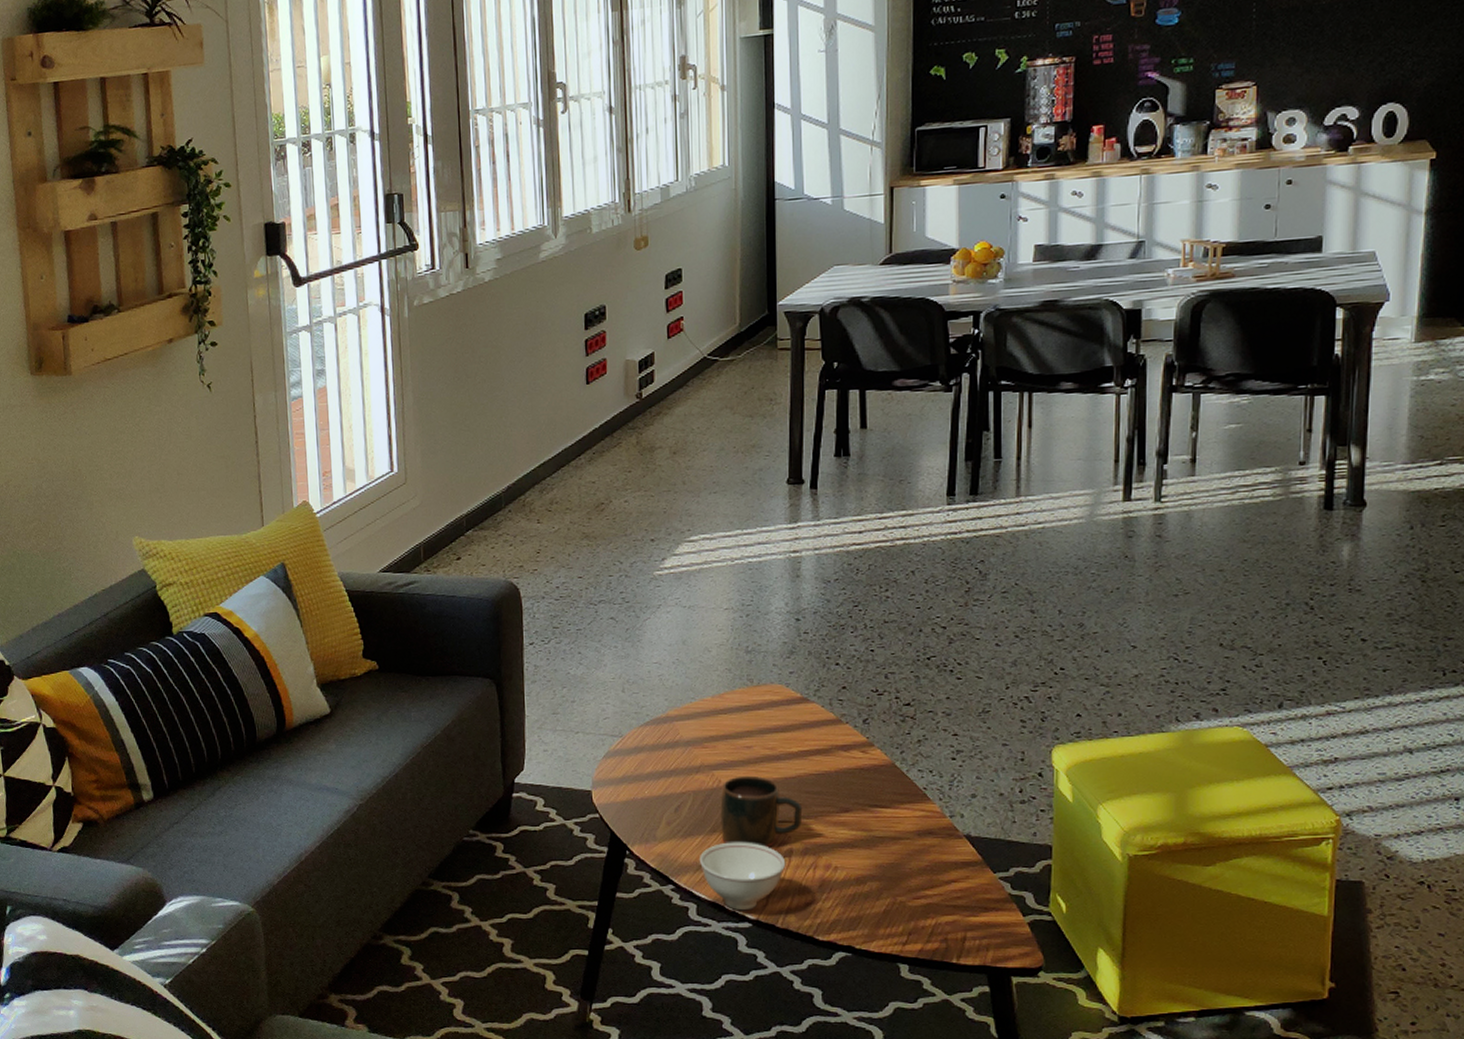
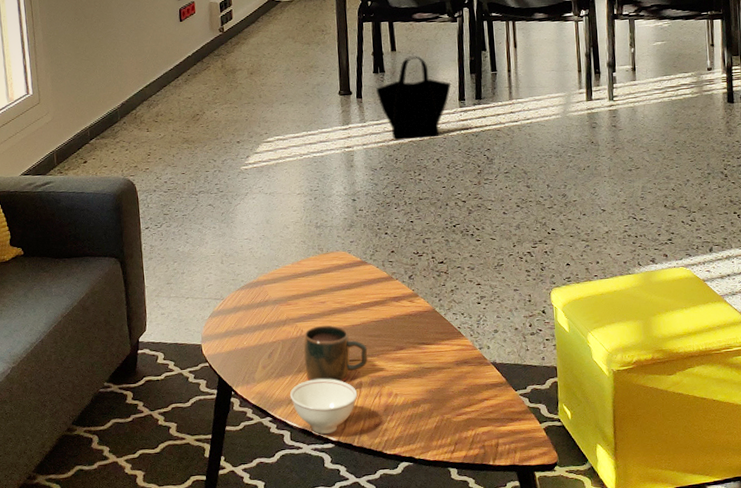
tote bag: none [837,435,938,544] -> present [376,56,451,139]

